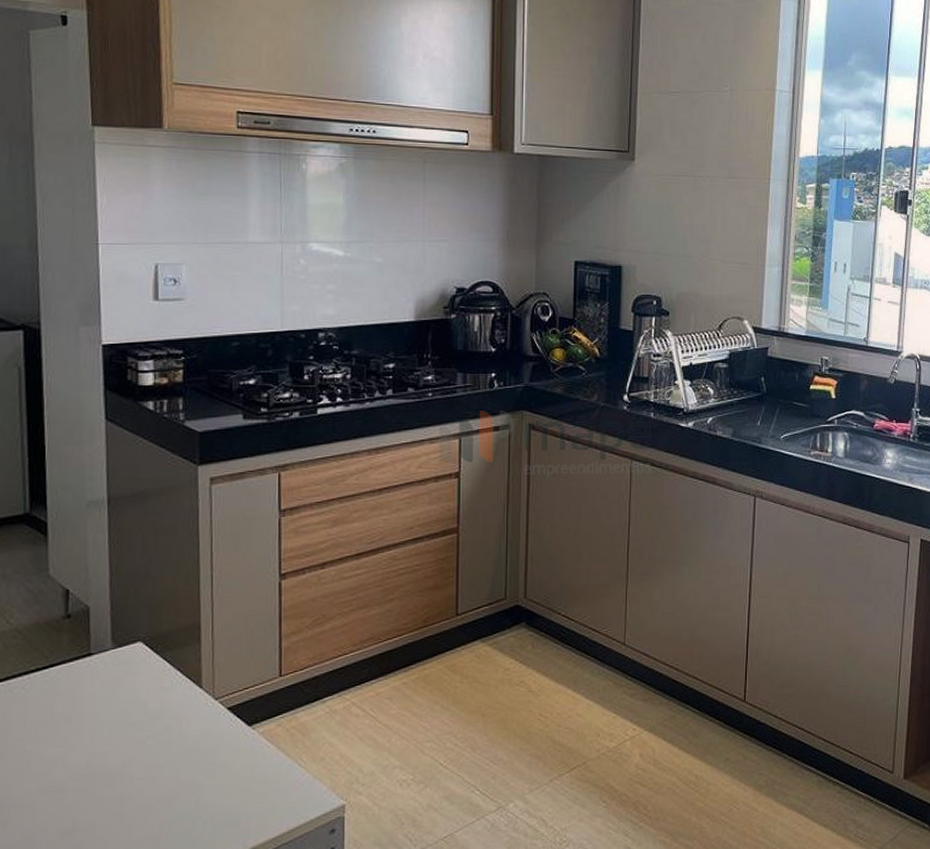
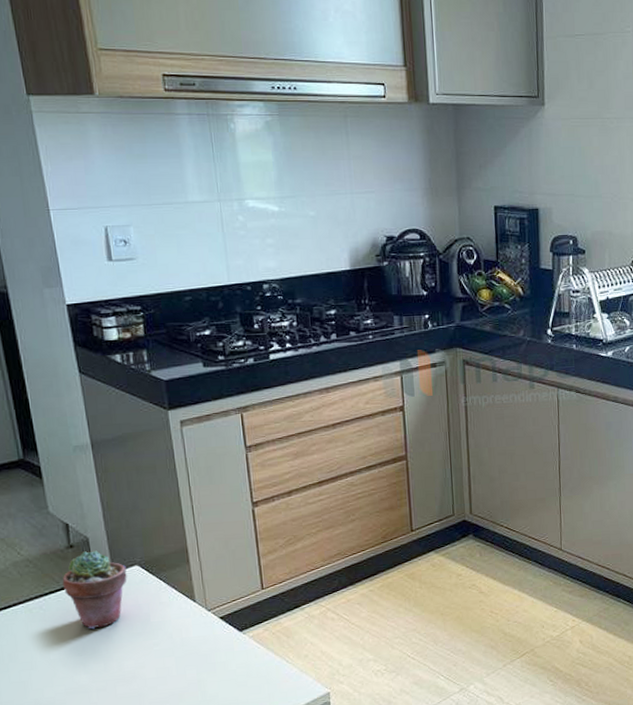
potted succulent: none [52,622,128,716] -> present [62,550,127,630]

